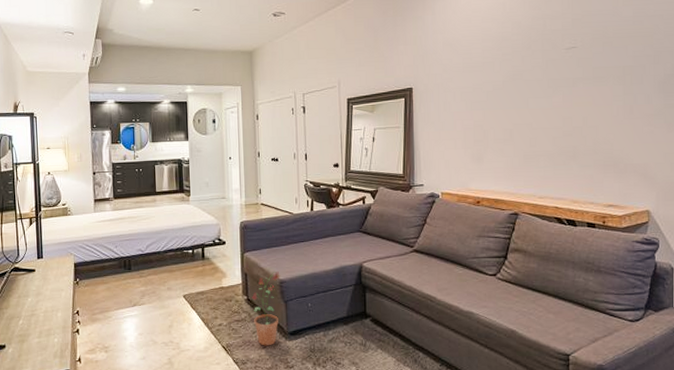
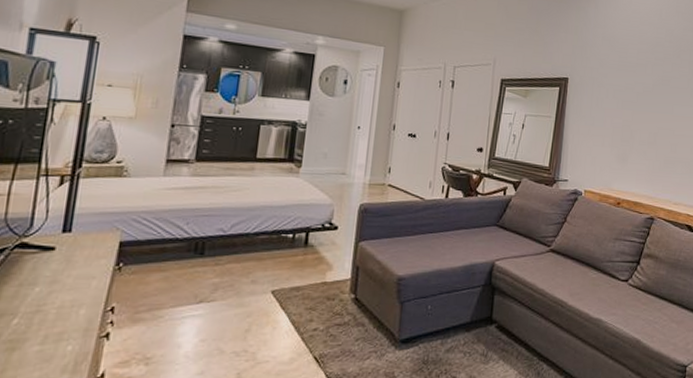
potted plant: present [251,272,280,346] -> none [359,266,399,357]

